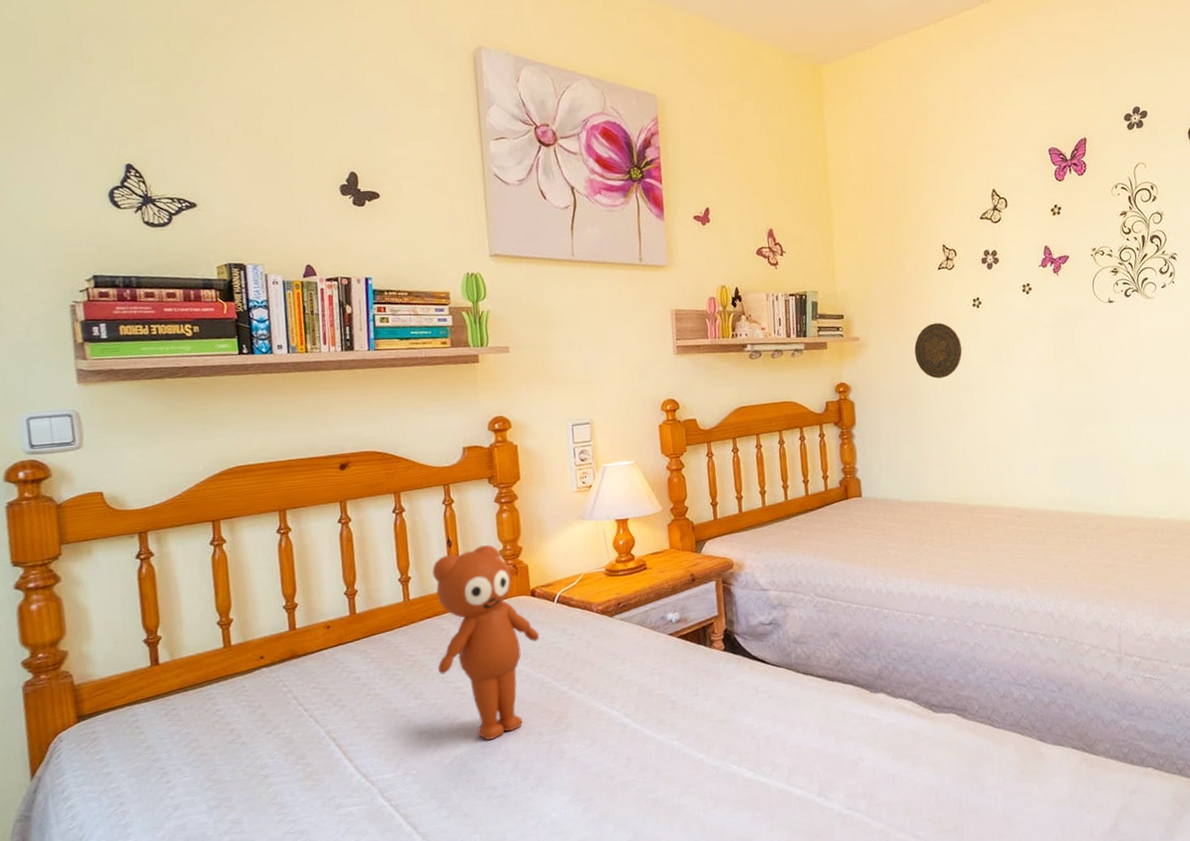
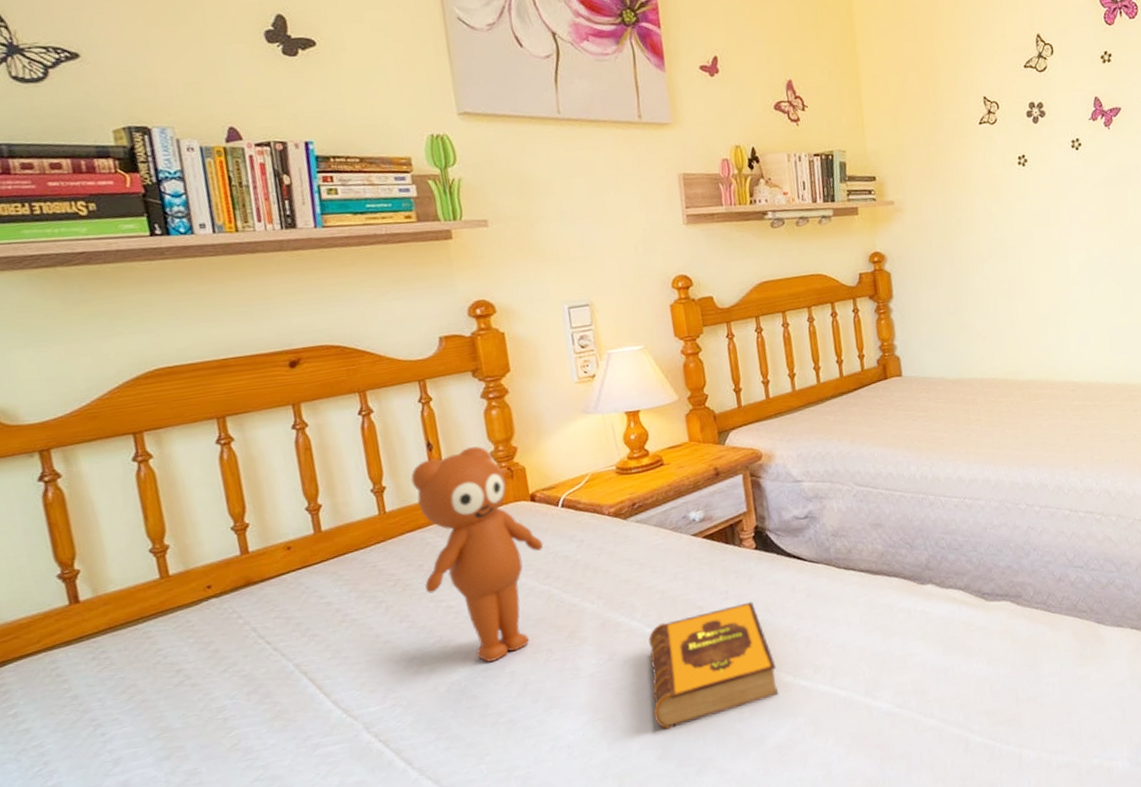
hardback book: none [626,699,740,814] -> present [648,601,779,730]
decorative plate: present [914,322,962,379] -> none [955,183,1008,245]

